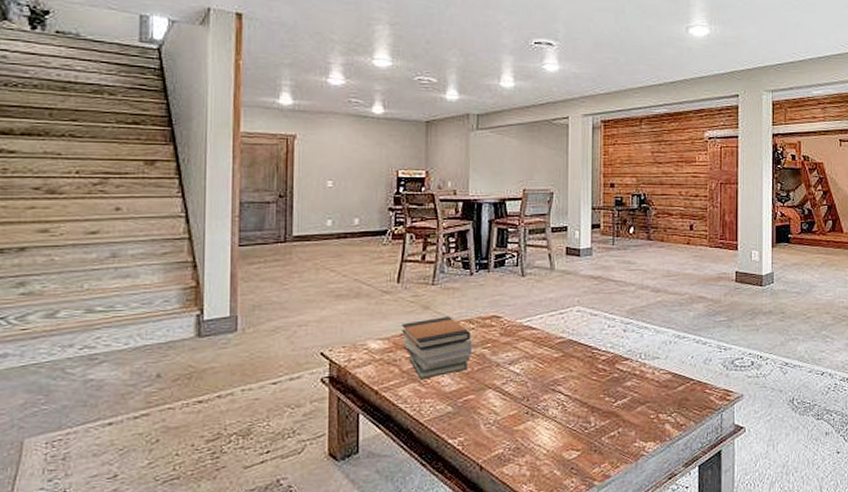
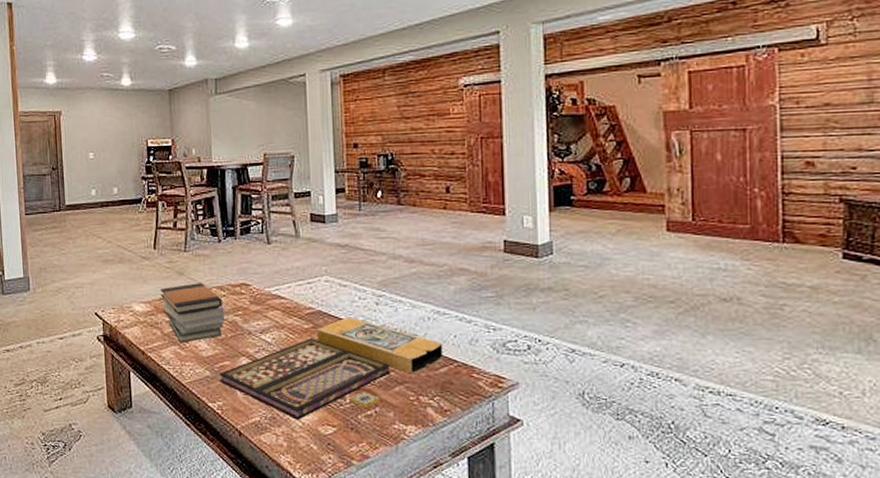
board game: none [462,344,682,448] -> present [219,317,444,420]

